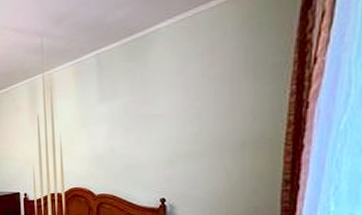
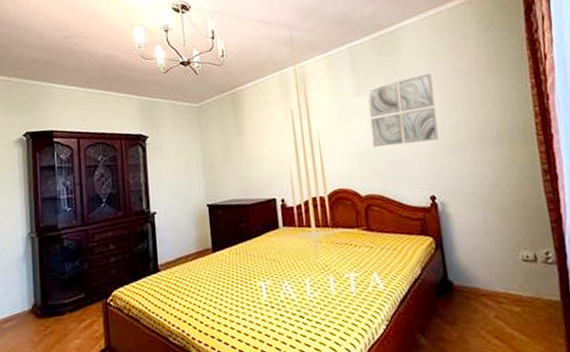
wall art: none [110,80,179,152] -> present [367,74,439,148]

